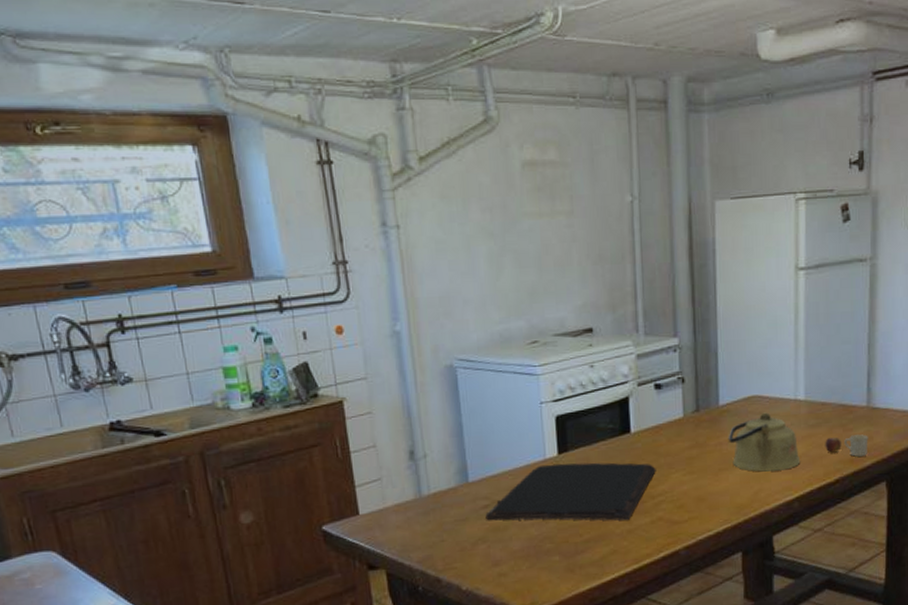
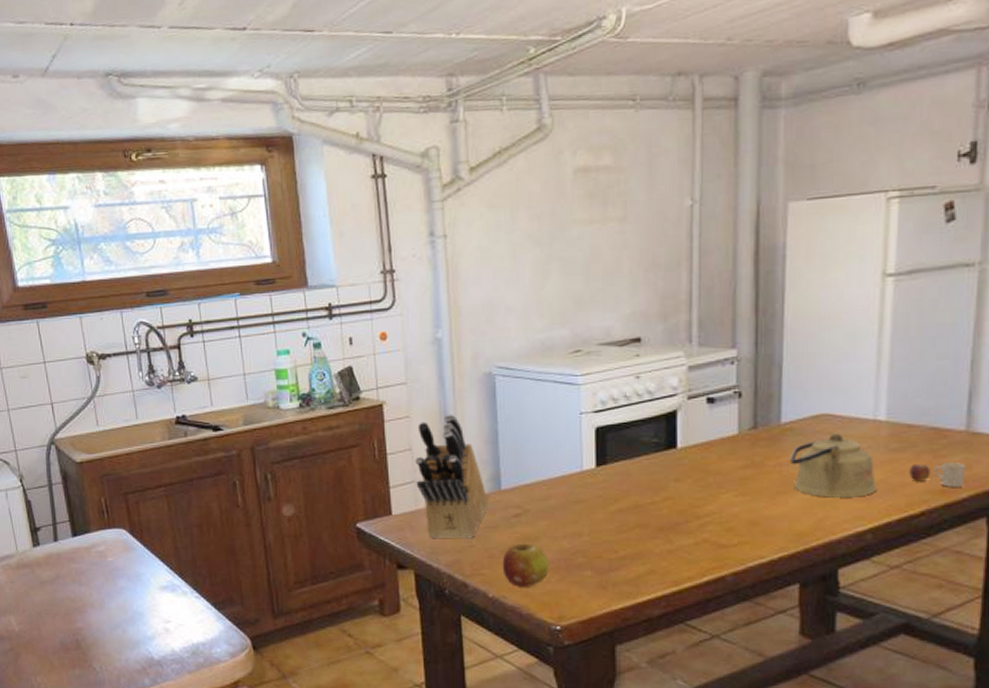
knife block: none [380,408,457,537] -> present [415,414,488,539]
fruit: none [473,533,520,578] -> present [502,543,549,587]
cutting board: present [485,462,656,521] -> none [516,476,704,541]

